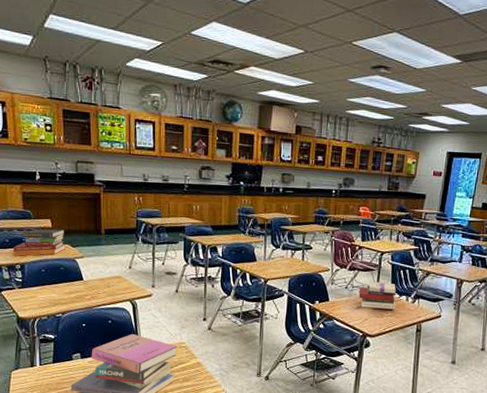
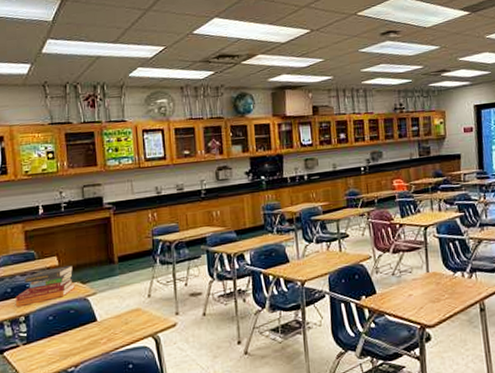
books: present [358,281,397,311] -> none [407,260,452,294]

